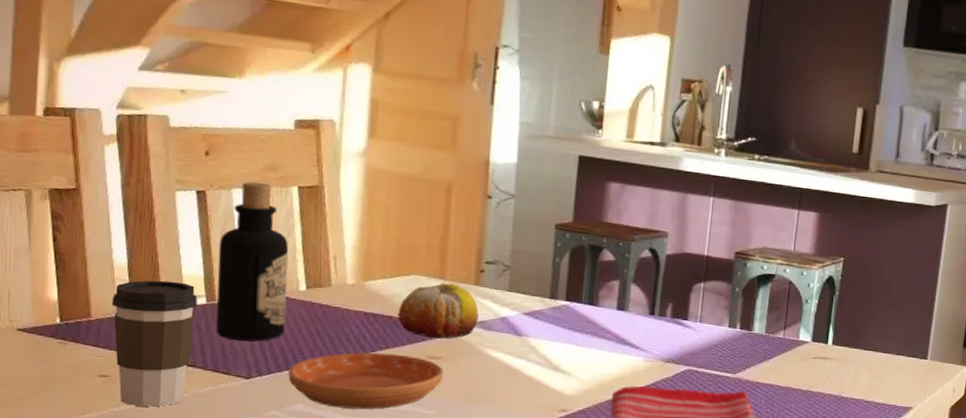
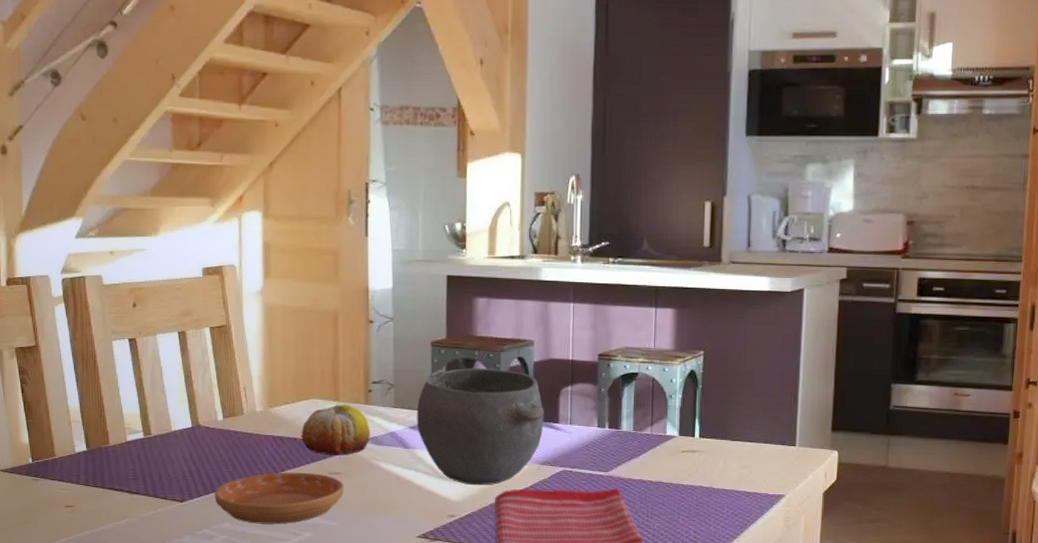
coffee cup: present [112,280,197,407] -> none [70,420,137,531]
bottle: present [216,182,289,342] -> none [150,326,209,469]
bowl: none [532,254,673,380] -> present [416,368,544,486]

